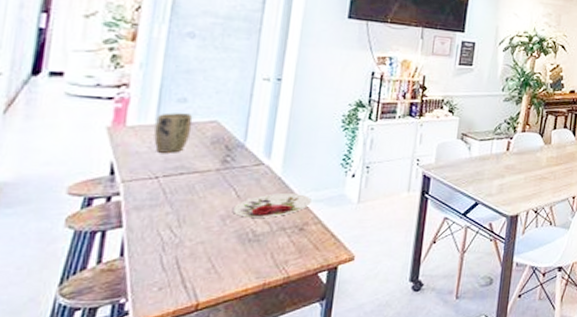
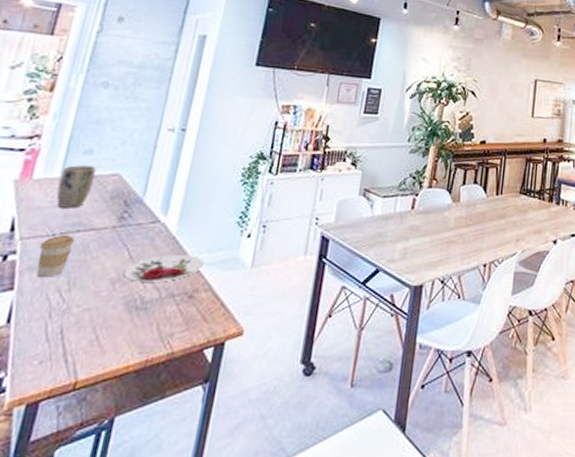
coffee cup: none [143,177,179,215] -> present [36,234,75,277]

